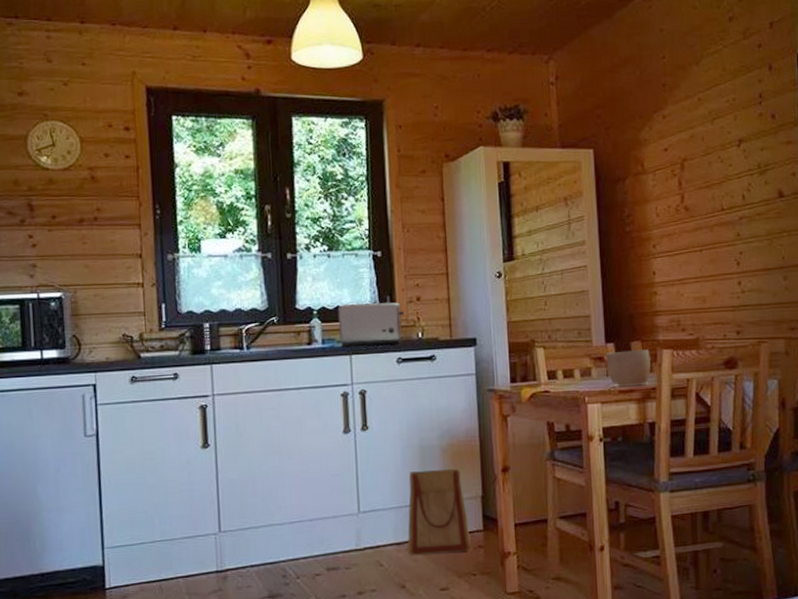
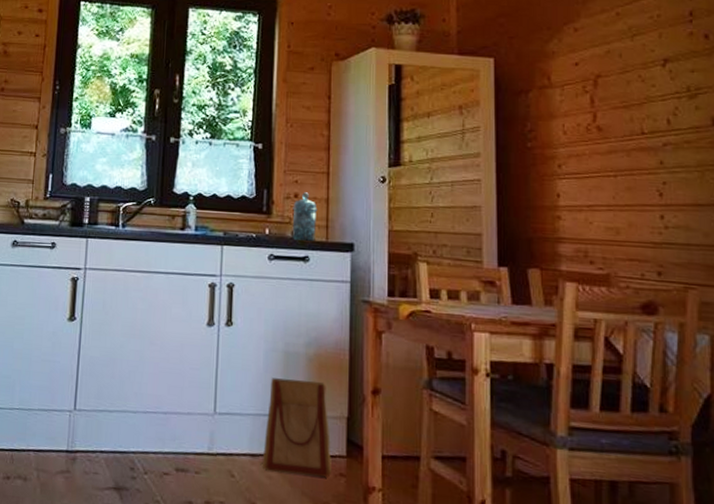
toaster: present [338,302,405,348] -> none [212,193,281,242]
canister: none [416,294,440,341] -> present [292,192,318,241]
cup: present [605,349,651,387] -> none [498,277,552,319]

